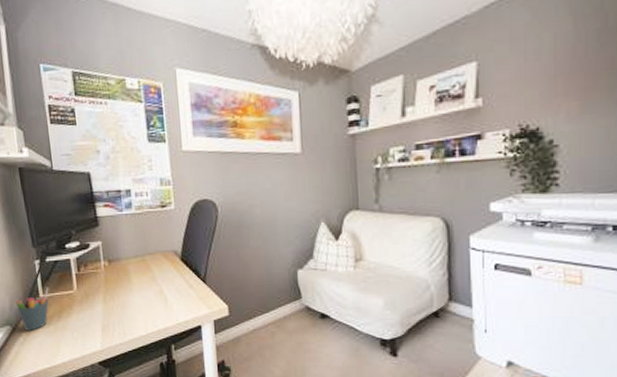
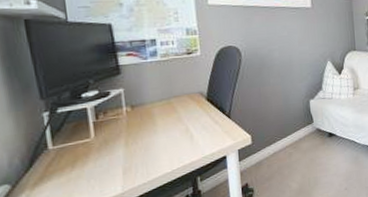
pen holder: present [15,287,49,331] -> none [16,138,60,187]

